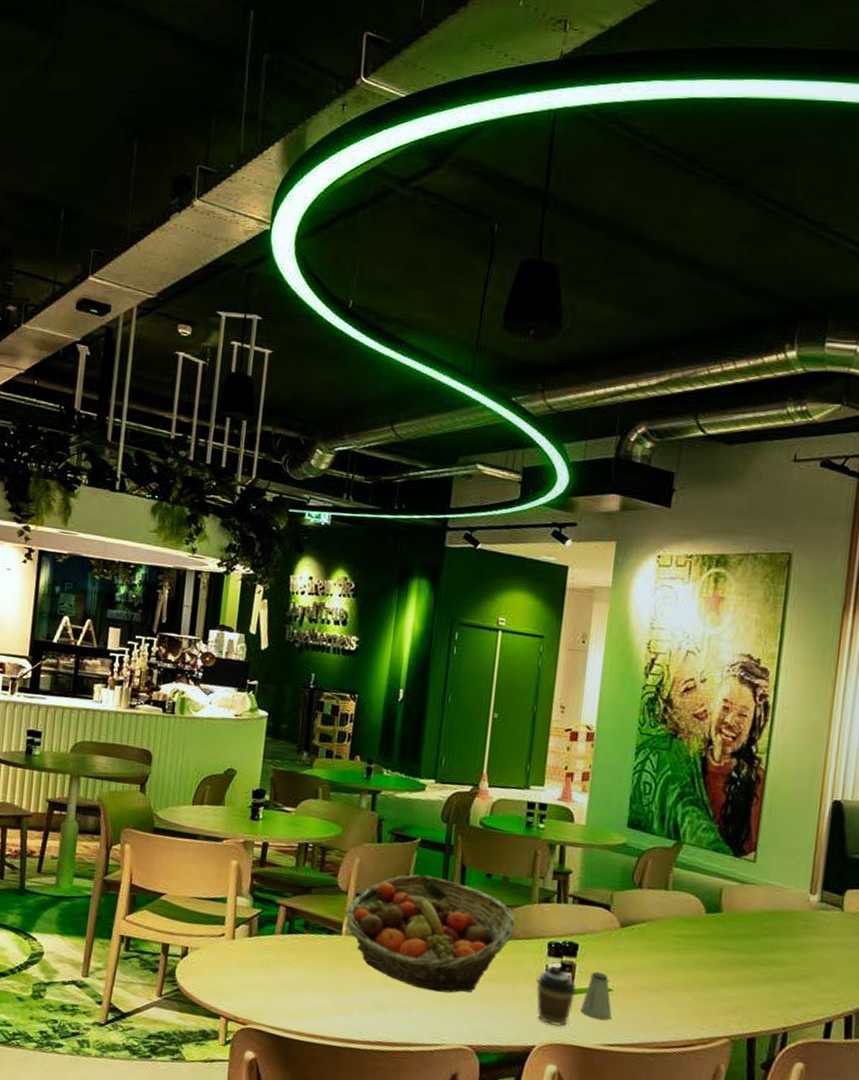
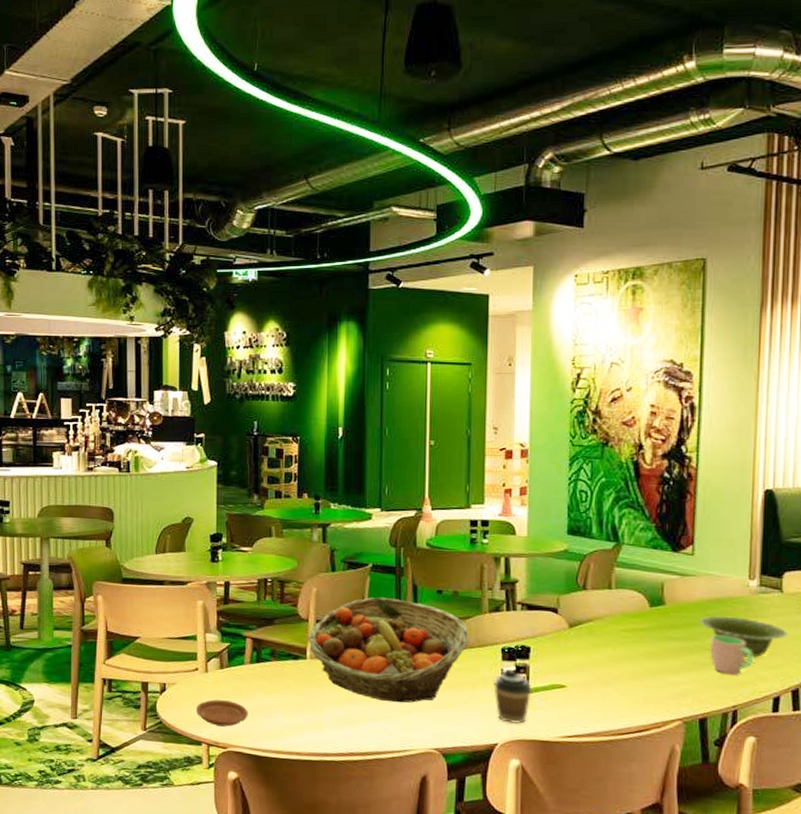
plate: none [218,969,274,1001] -> present [196,699,248,727]
saltshaker: present [580,971,612,1021] -> none [537,670,568,715]
dish: none [755,928,846,978] -> present [699,615,788,658]
cup: none [764,949,809,995] -> present [710,634,754,675]

